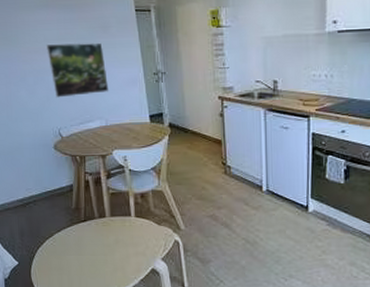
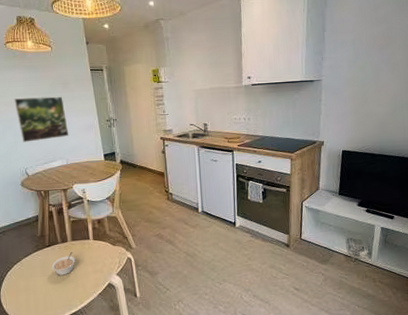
legume: none [87,229,115,256] -> present [51,251,76,276]

